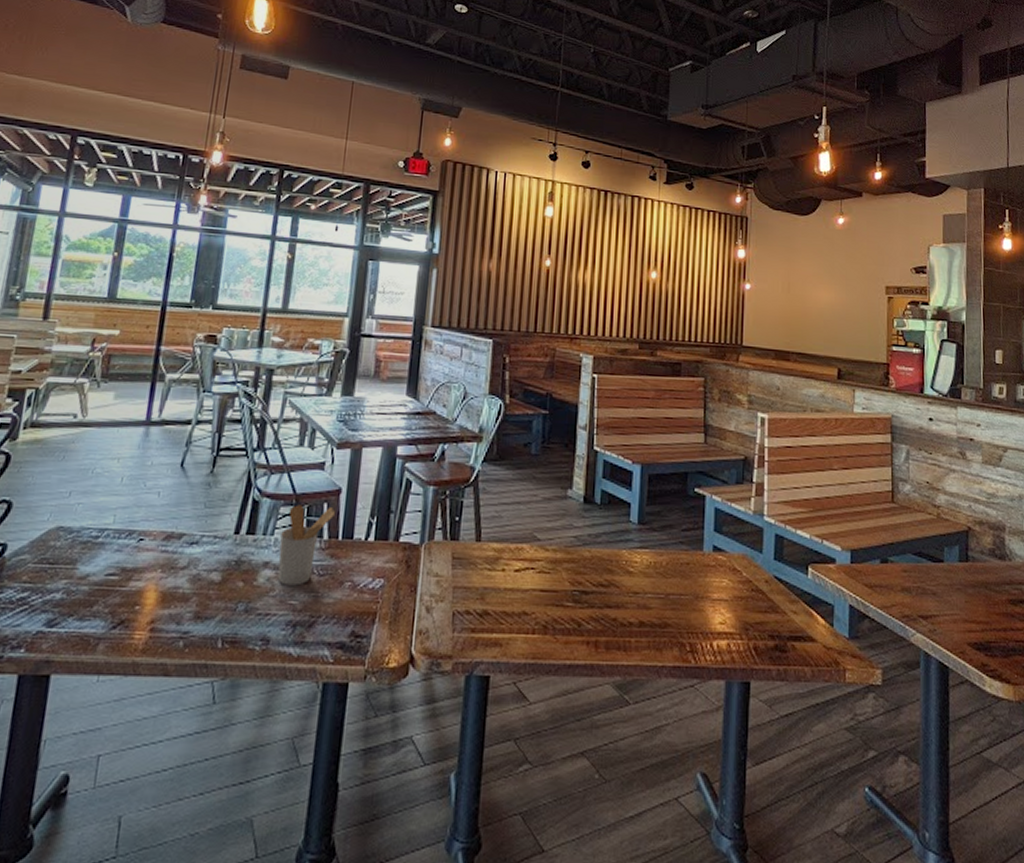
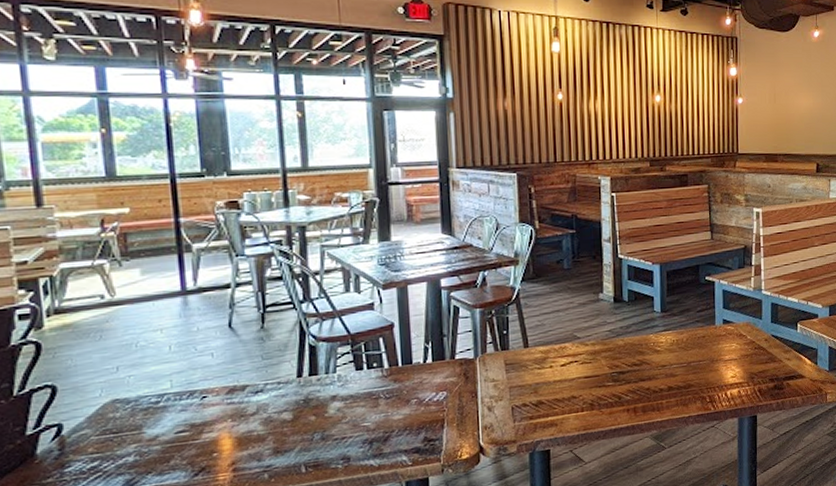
utensil holder: present [277,504,335,586] -> none [343,339,391,412]

